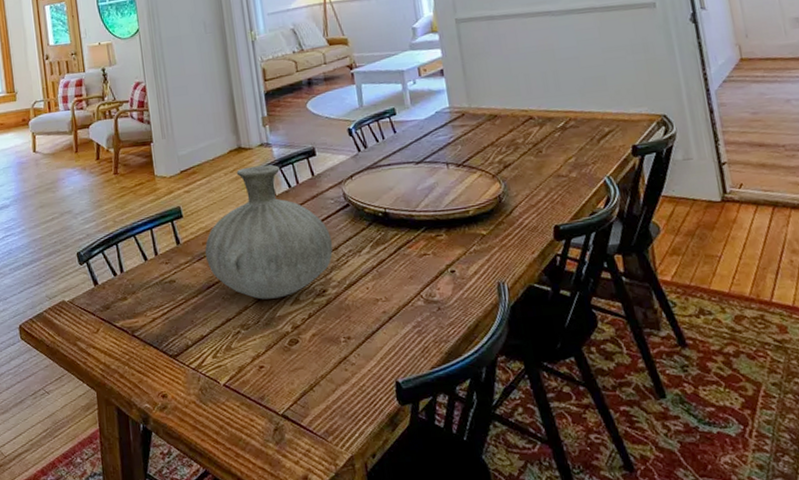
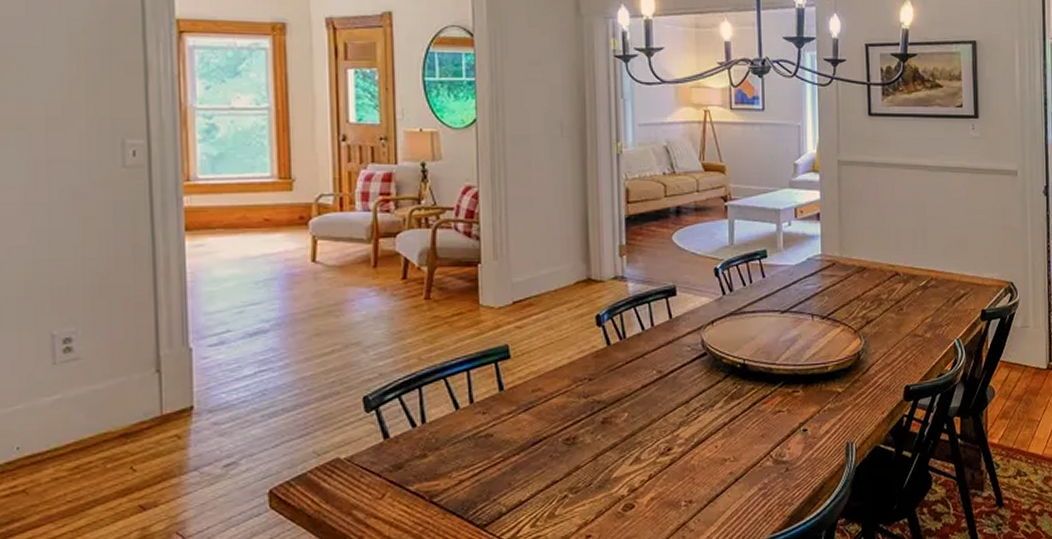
vase: present [205,164,333,300] -> none [533,302,683,459]

